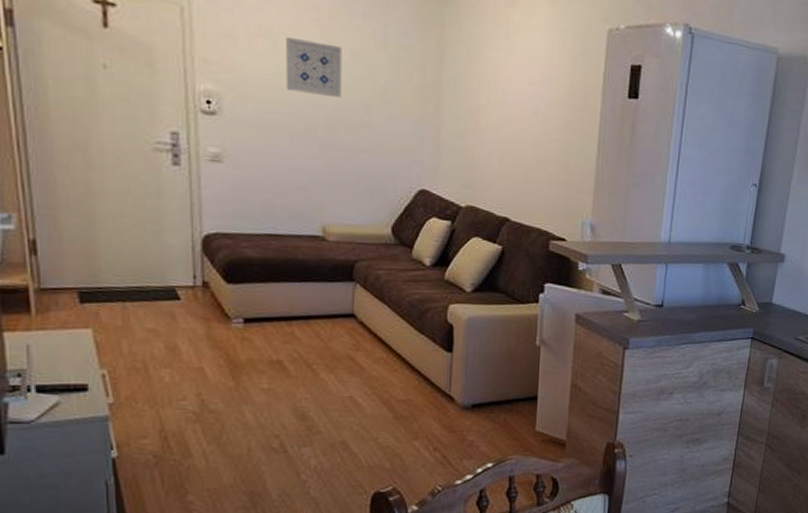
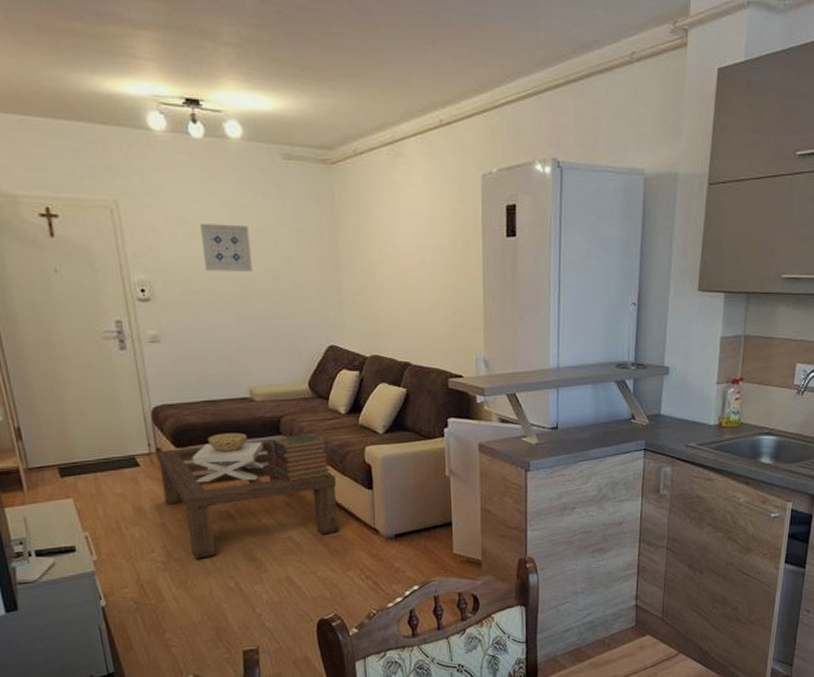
coffee table: none [202,284,411,412] -> present [156,438,339,559]
decorative bowl: none [245,272,332,329] -> present [192,432,265,483]
book stack: none [341,283,408,335] -> present [271,432,331,482]

